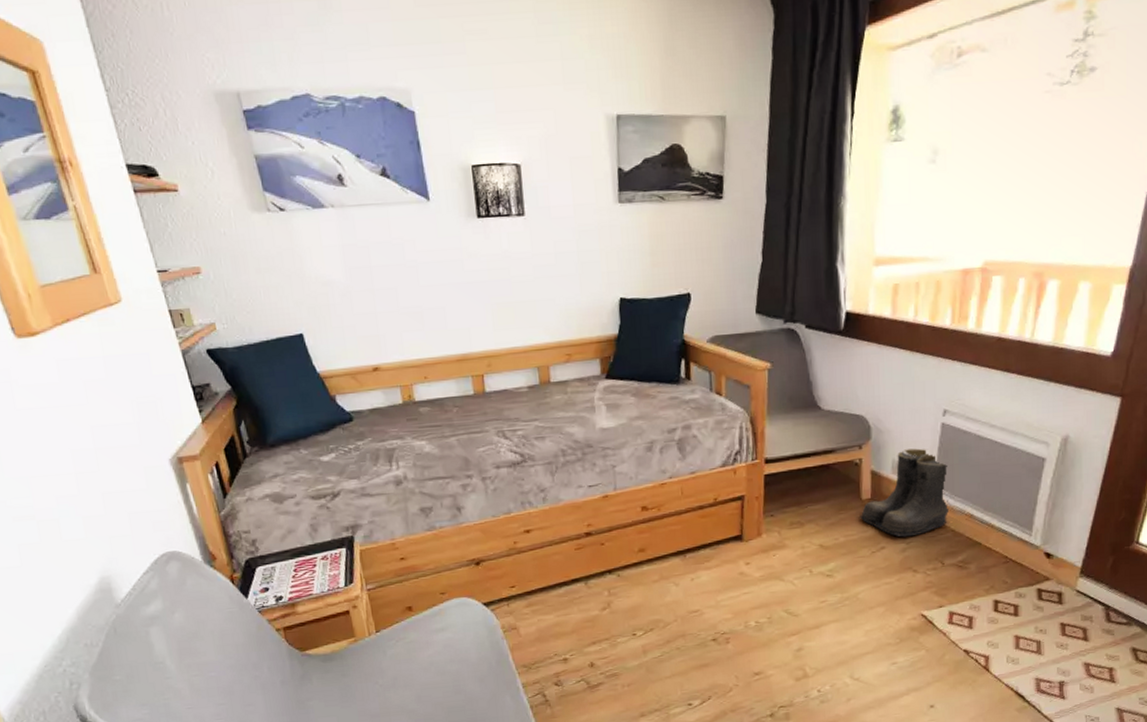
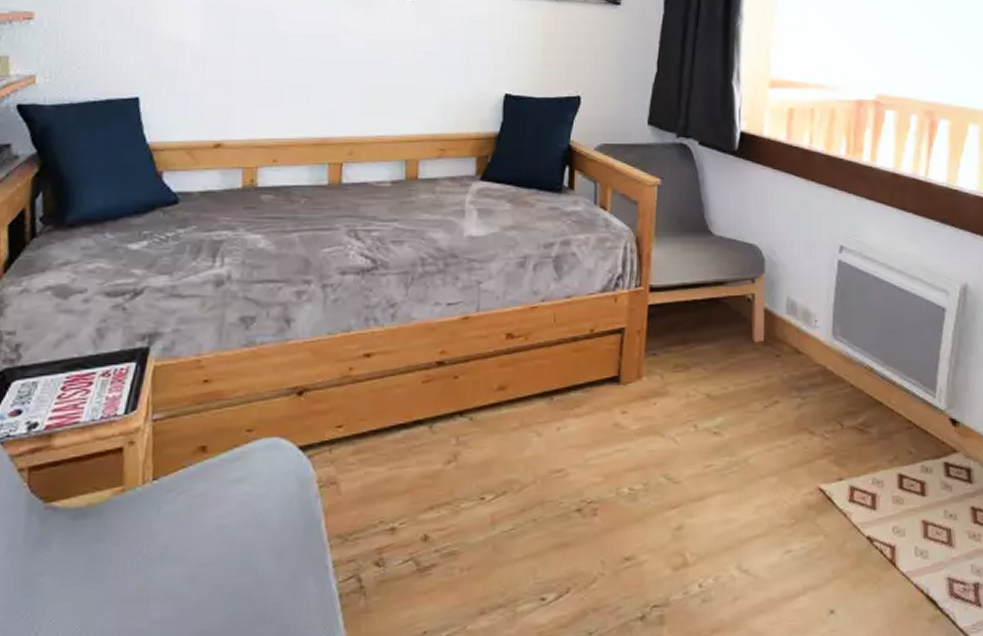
boots: present [860,448,950,537] -> none [751,287,848,390]

